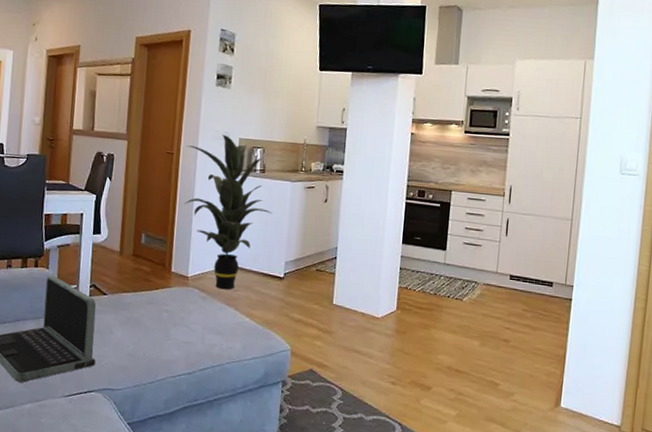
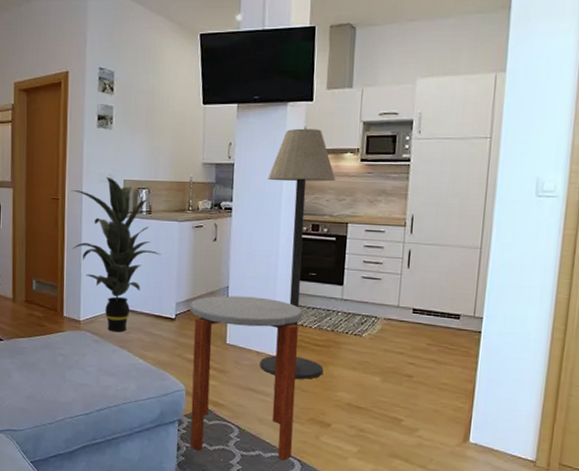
side table: none [293,256,408,424] -> present [190,295,303,461]
floor lamp: none [364,98,442,342] -> present [260,128,336,379]

